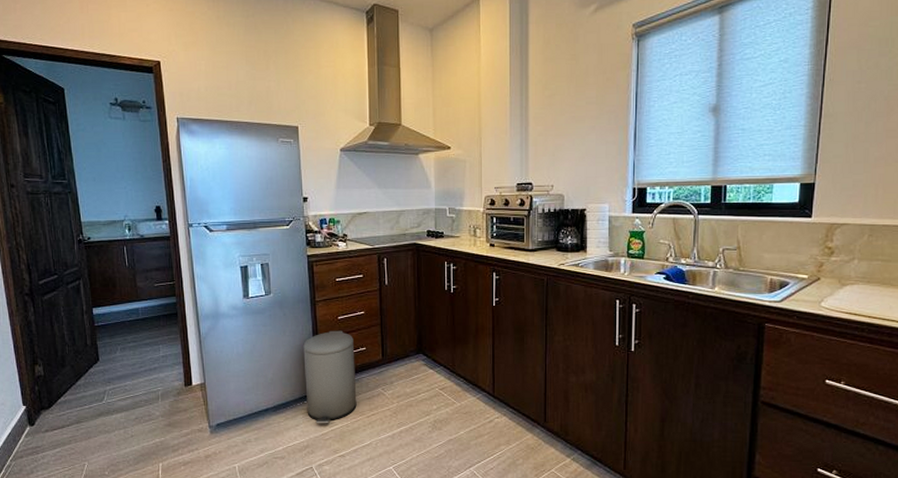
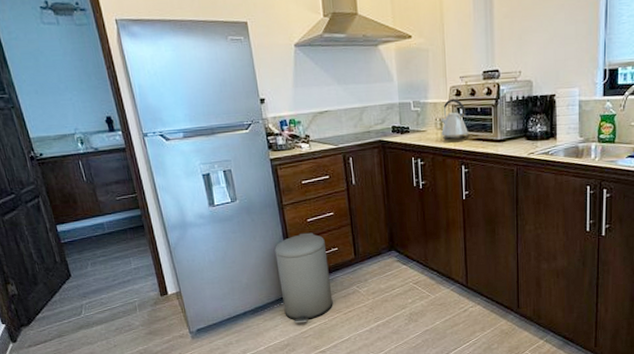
kettle: none [475,207,501,249] -> present [441,98,468,143]

